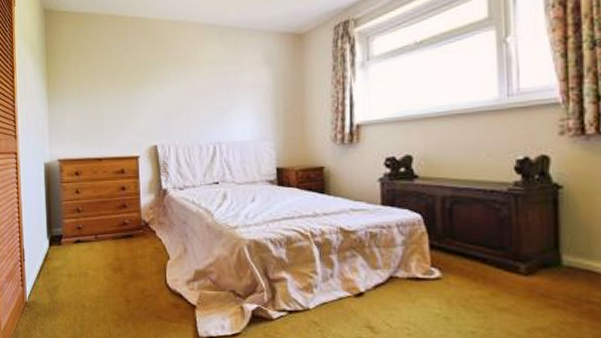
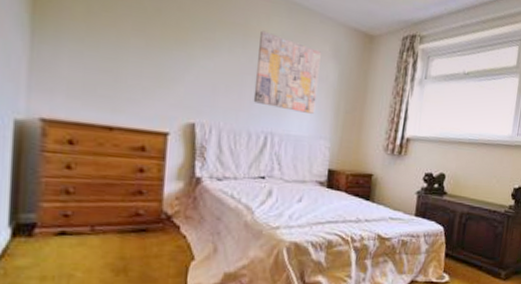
wall art: none [198,57,256,120] -> present [253,30,321,114]

